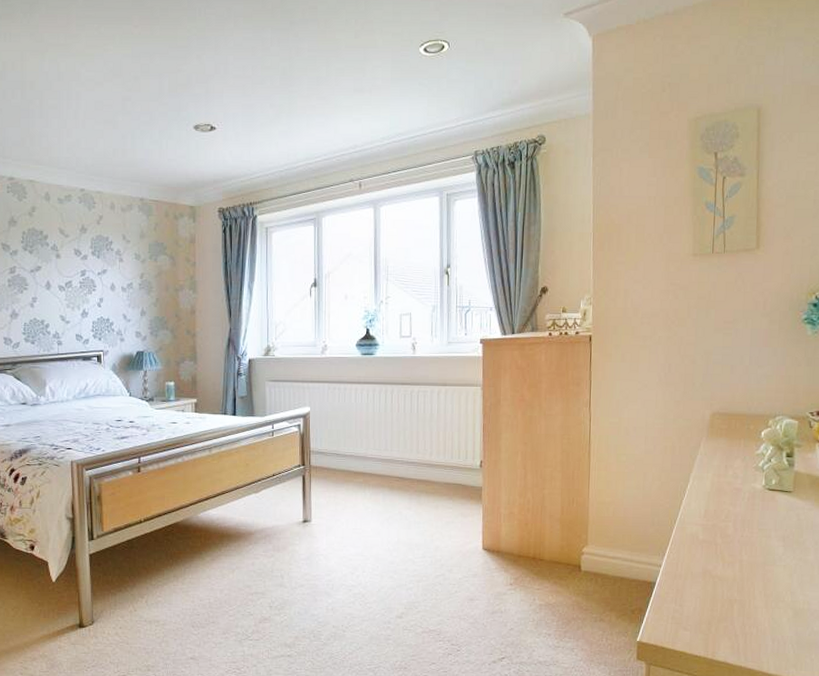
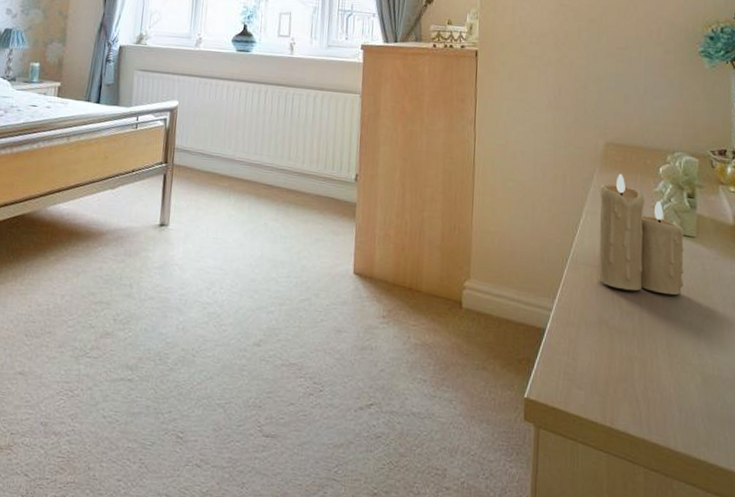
candle: none [704,440,782,544] -> present [599,173,684,296]

